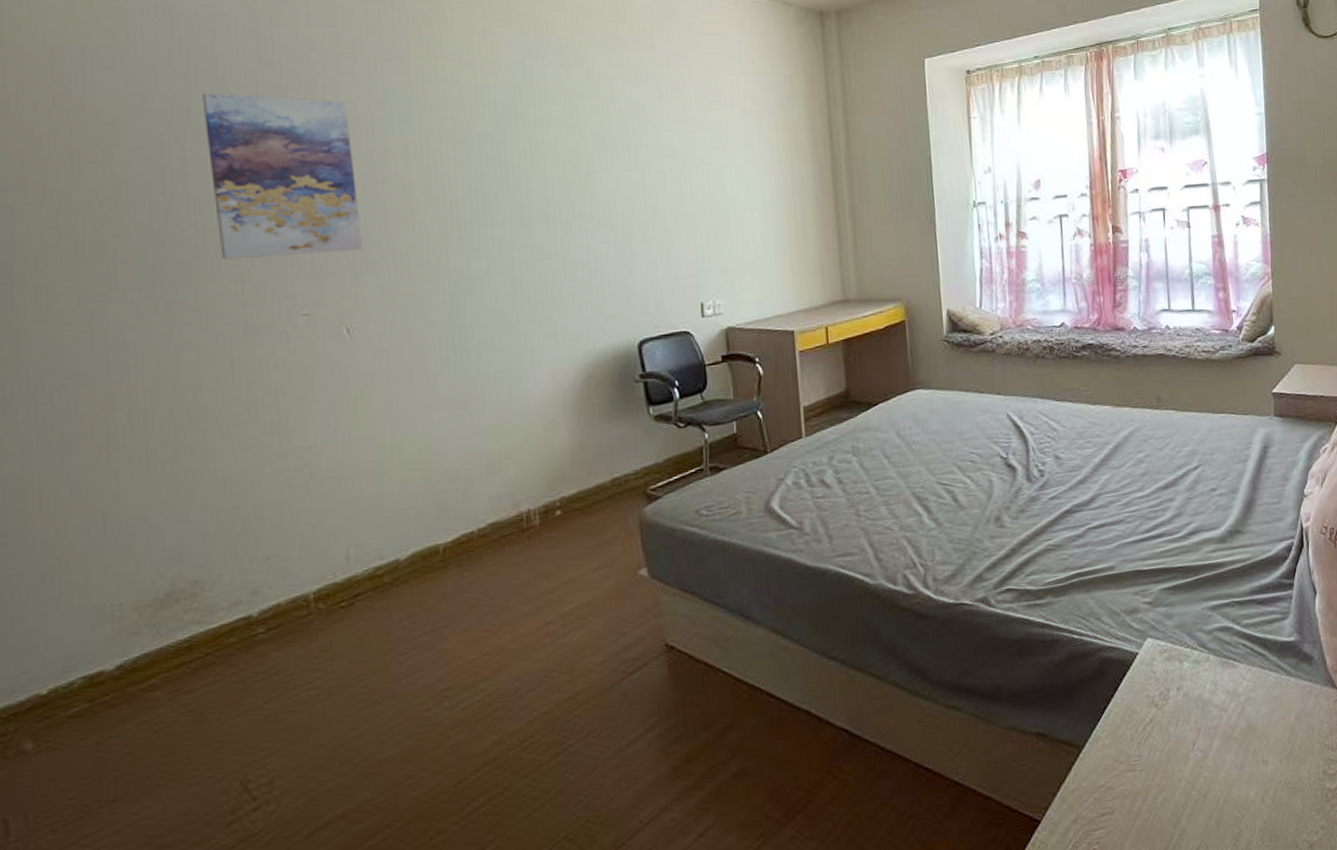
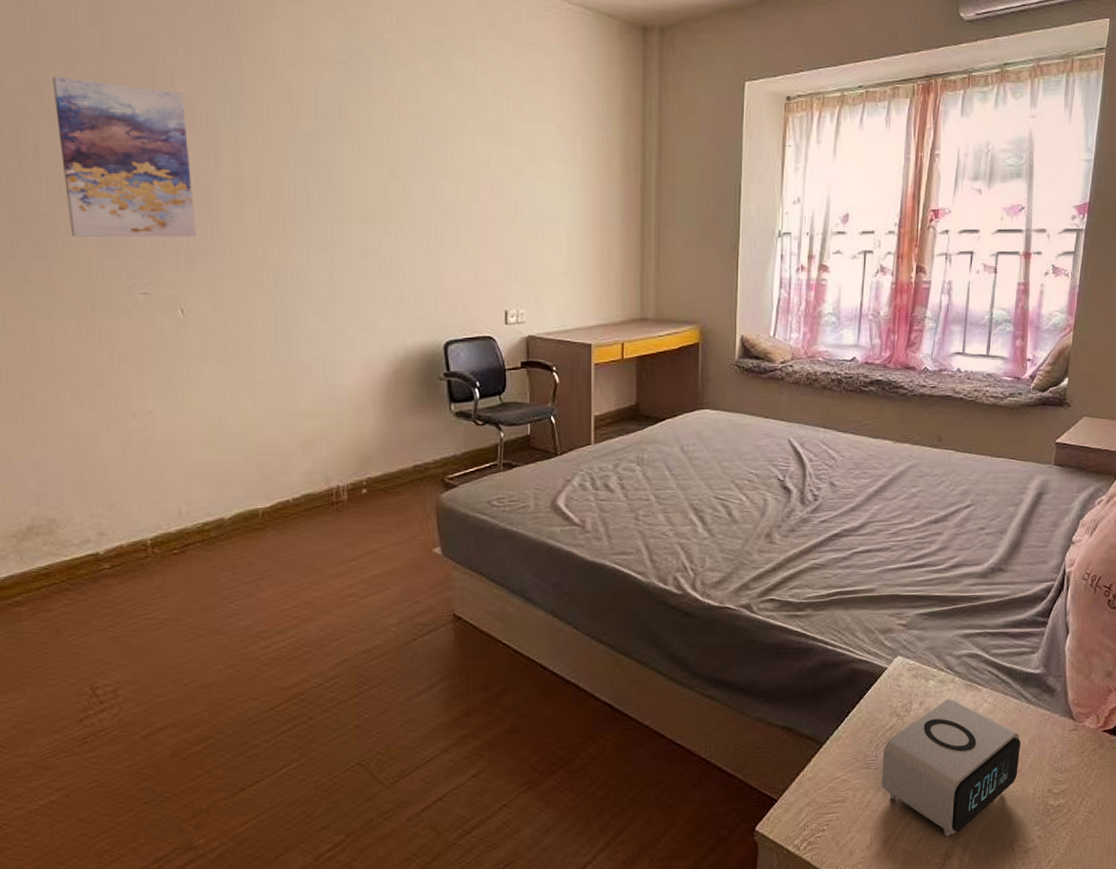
alarm clock: none [1146,679,1289,840] -> present [882,698,1021,836]

